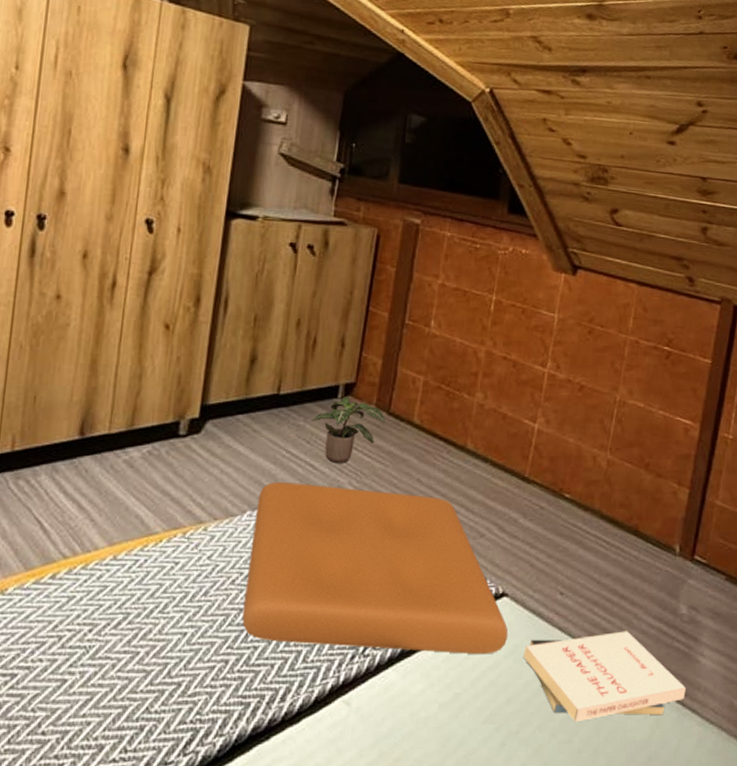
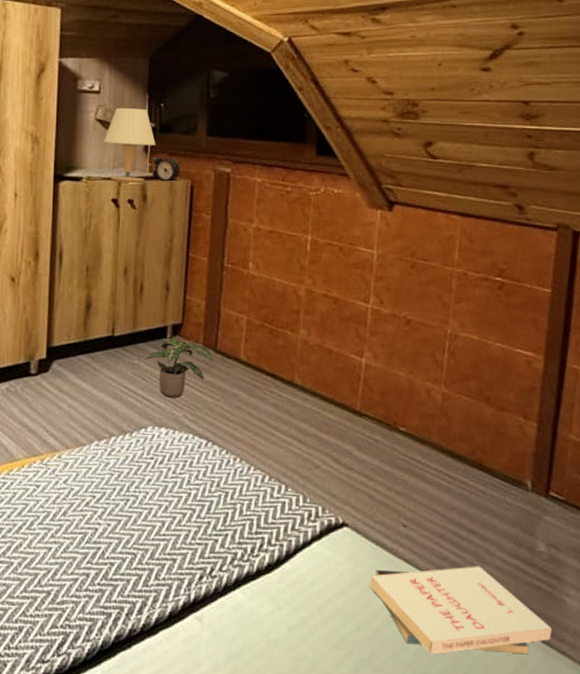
cushion: present [242,482,509,655] -> none [98,415,352,582]
table lamp: none [285,142,344,228] -> present [103,107,156,183]
alarm clock: none [337,200,368,229] -> present [152,156,180,182]

